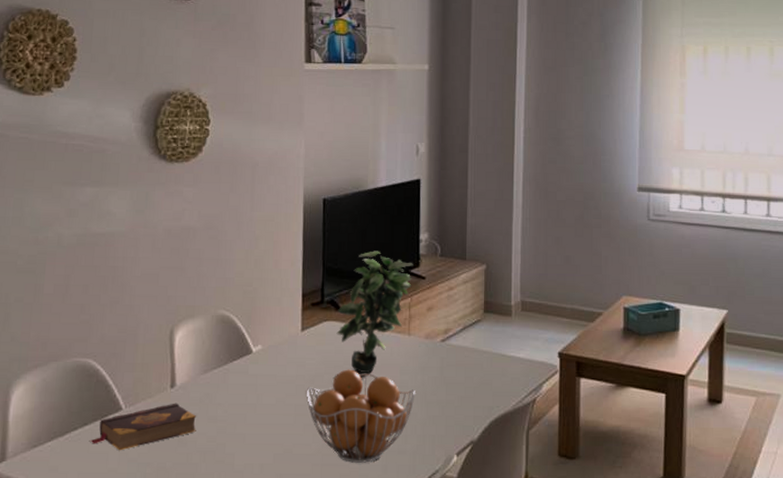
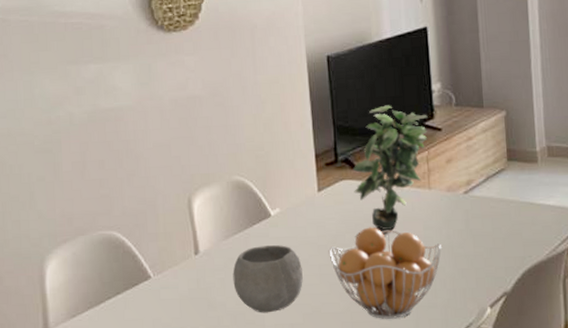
book: present [90,403,196,451] -> none [124,269,224,317]
bowl: none [206,382,278,452] -> present [232,245,303,313]

